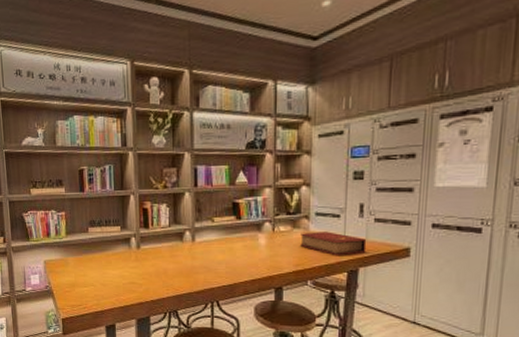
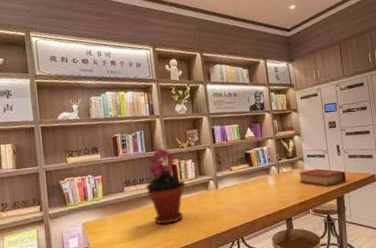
potted plant: none [110,187,157,275] -> present [144,148,186,225]

